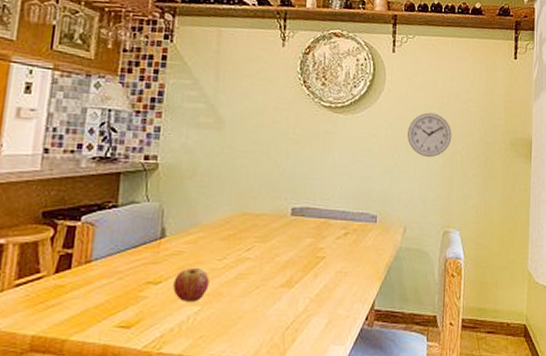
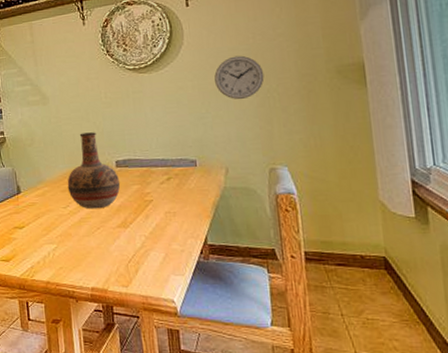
fruit: present [173,268,210,303] -> none [33,215,60,242]
vase: none [228,171,293,264] -> present [67,132,121,209]

